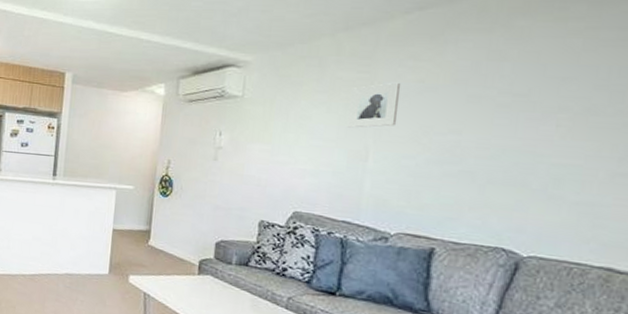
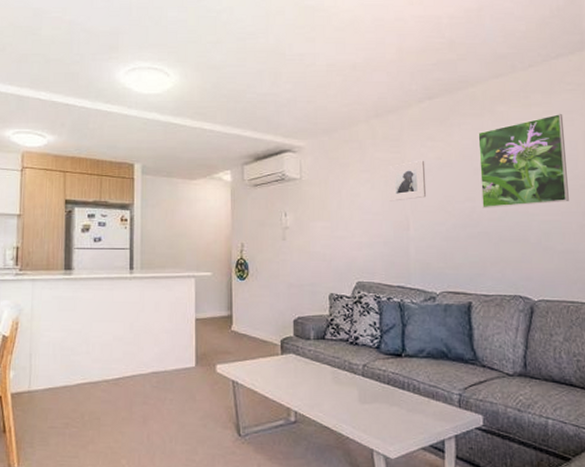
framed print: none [470,30,617,144] -> present [478,113,569,208]

